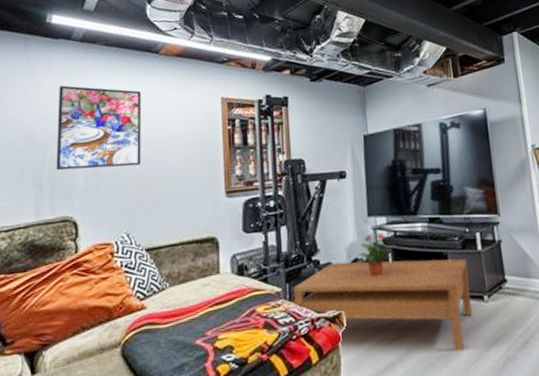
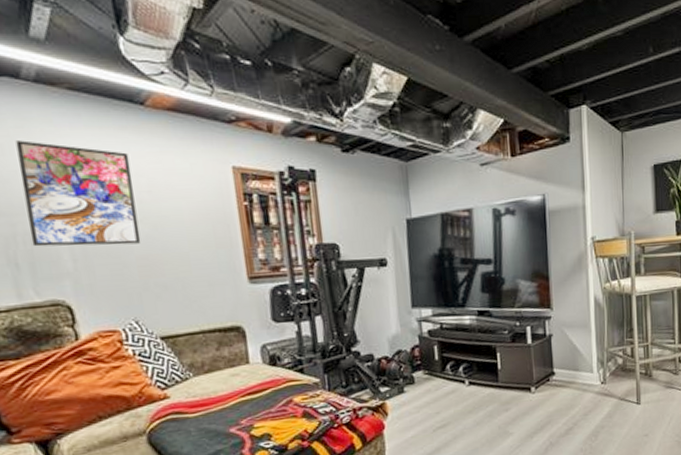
coffee table: present [292,258,472,352] -> none [331,352,518,438]
potted plant: present [357,232,393,277] -> none [401,324,439,369]

